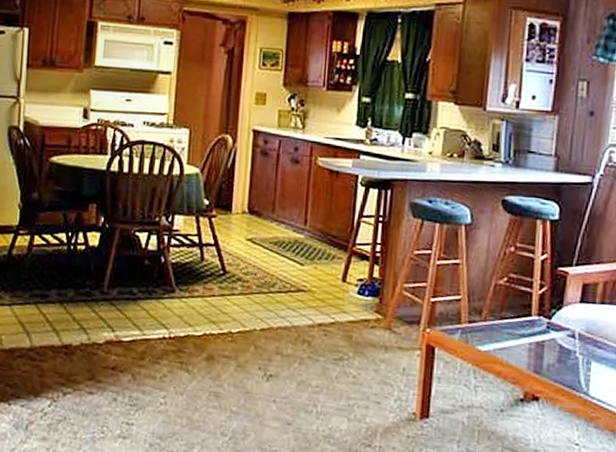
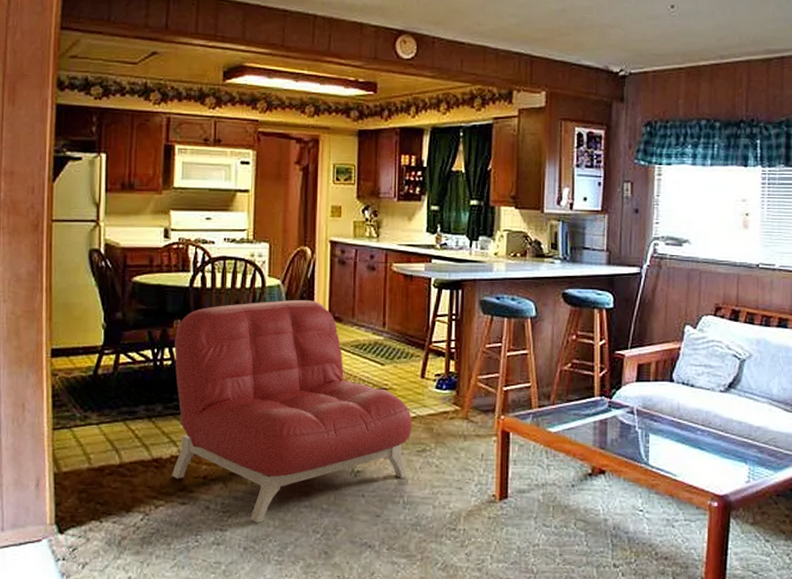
armchair: none [81,190,331,420] -> present [172,300,412,523]

